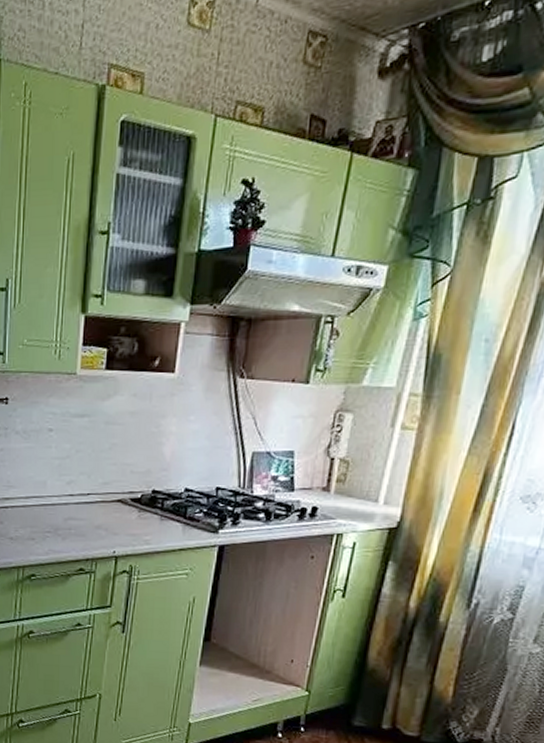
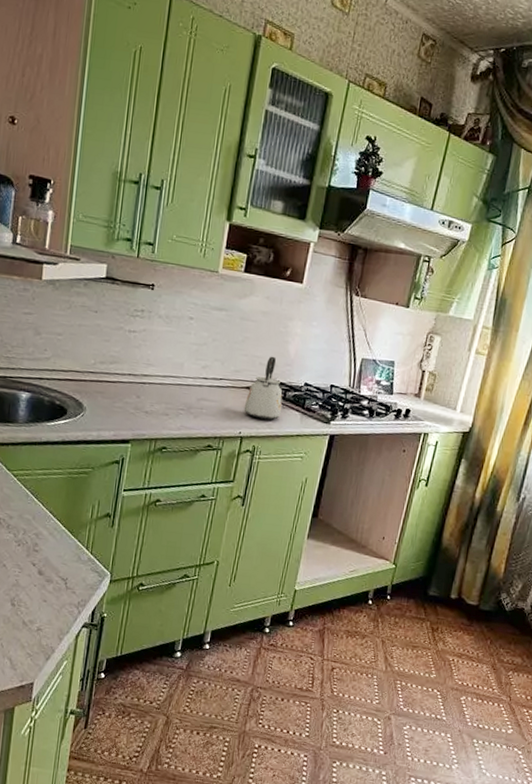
kettle: none [116,462,160,535] -> present [244,356,283,420]

